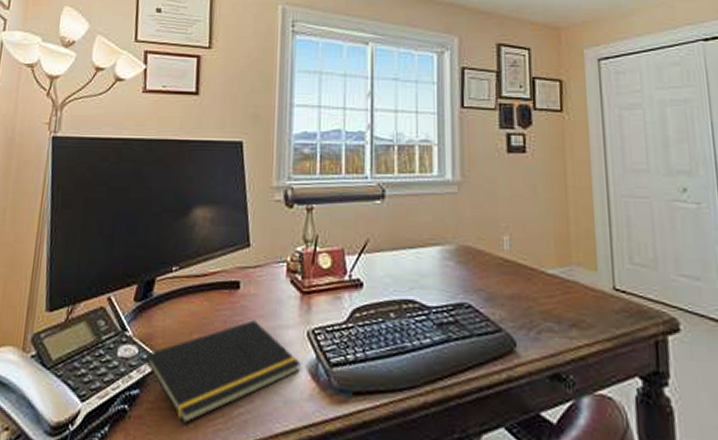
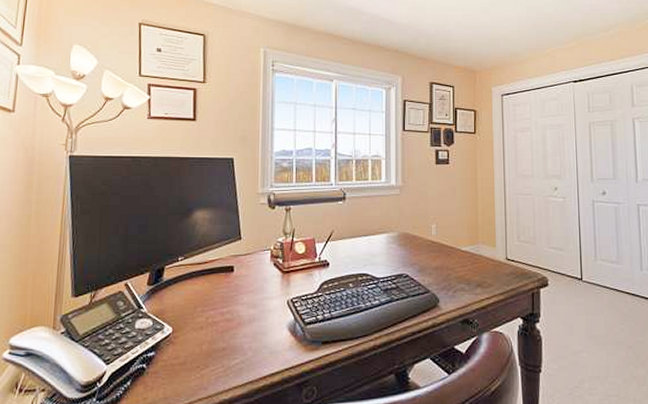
notepad: present [140,320,301,425] -> none [155,295,282,375]

